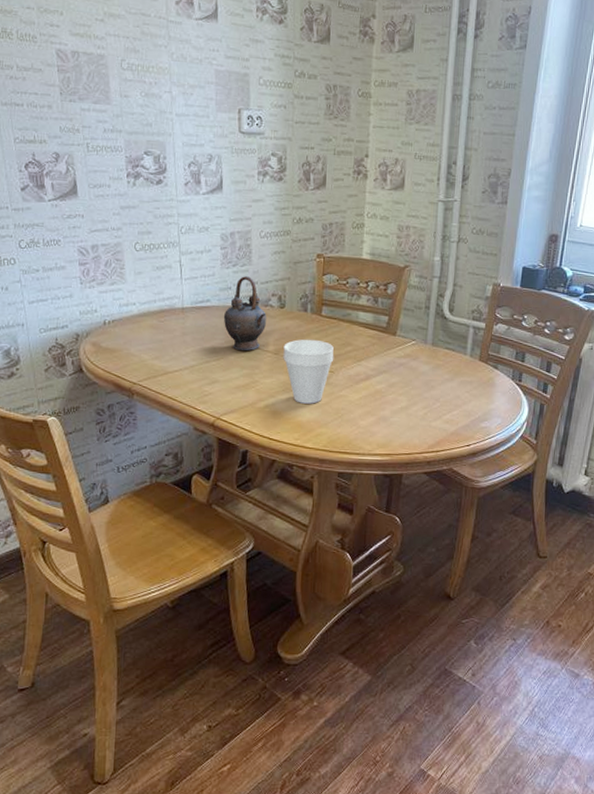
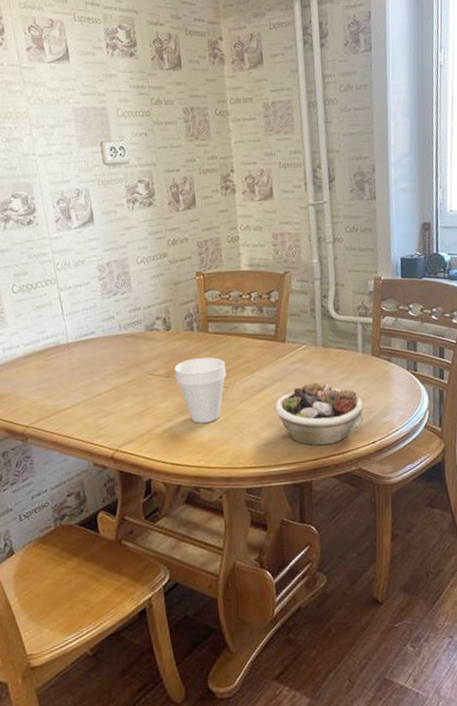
teapot: present [223,276,266,351] -> none [109,303,154,378]
succulent planter: none [375,378,464,442] -> present [274,382,364,446]

